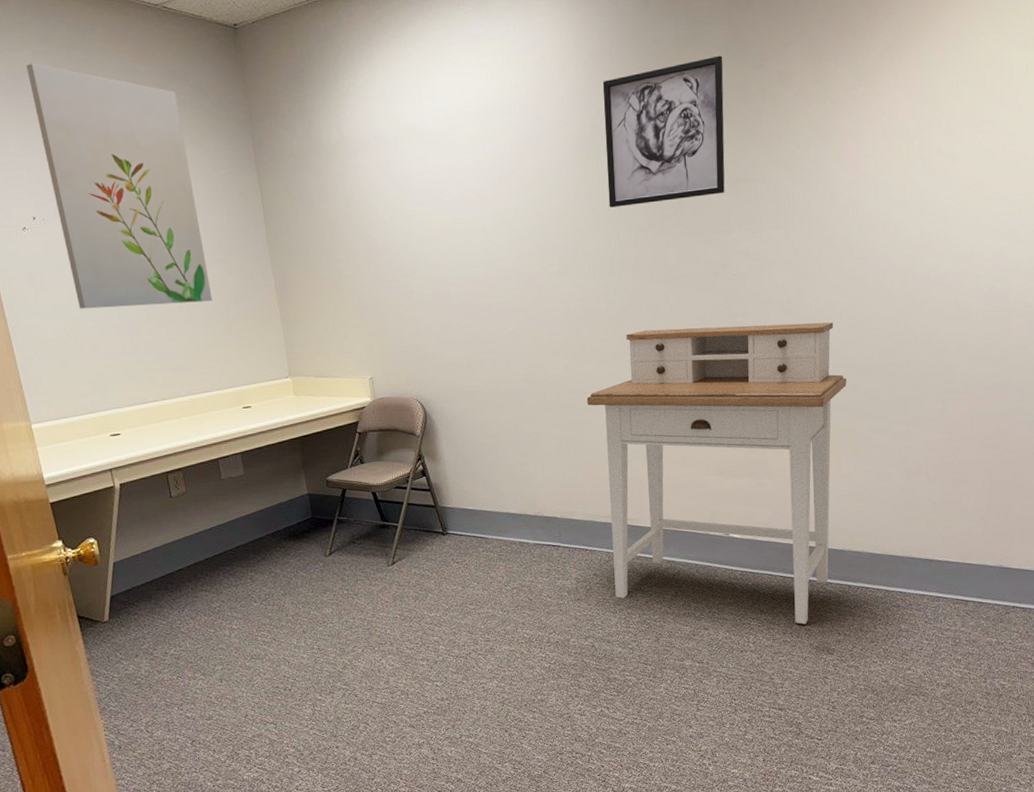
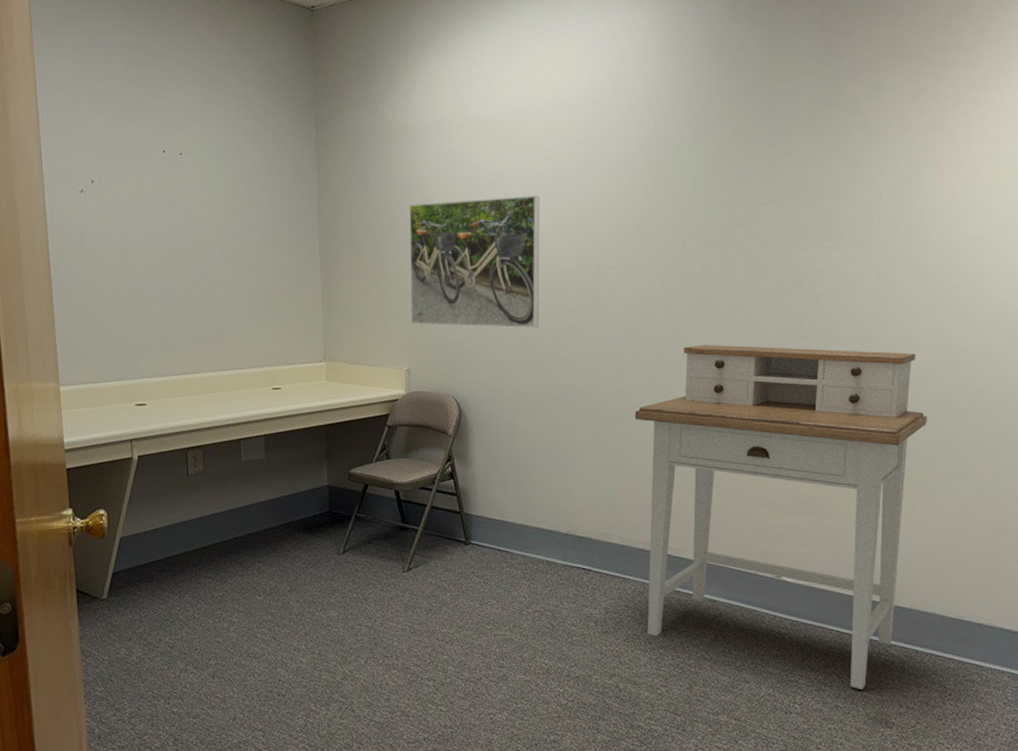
wall art: present [26,63,212,309] -> none [106,32,256,277]
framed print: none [354,201,490,334] -> present [409,196,540,328]
wall art: present [602,55,725,208] -> none [677,64,812,213]

